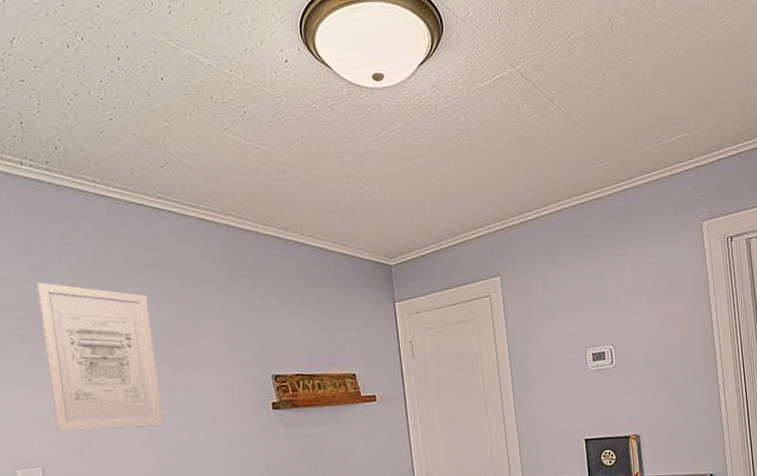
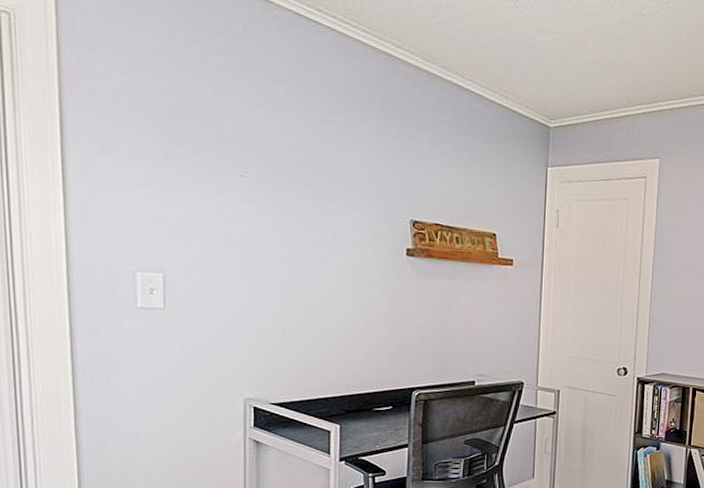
wall art: present [37,282,164,432] -> none [178,78,294,253]

